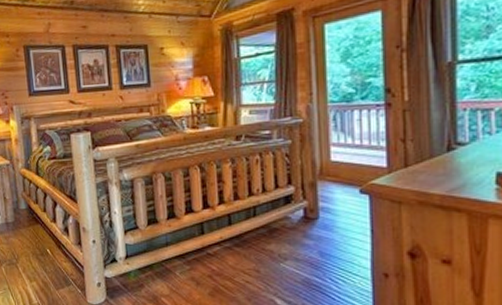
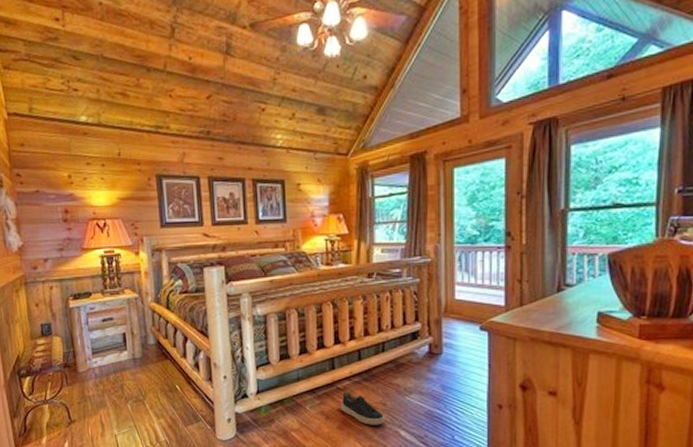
shoe: none [210,257,260,293] -> present [339,392,386,425]

